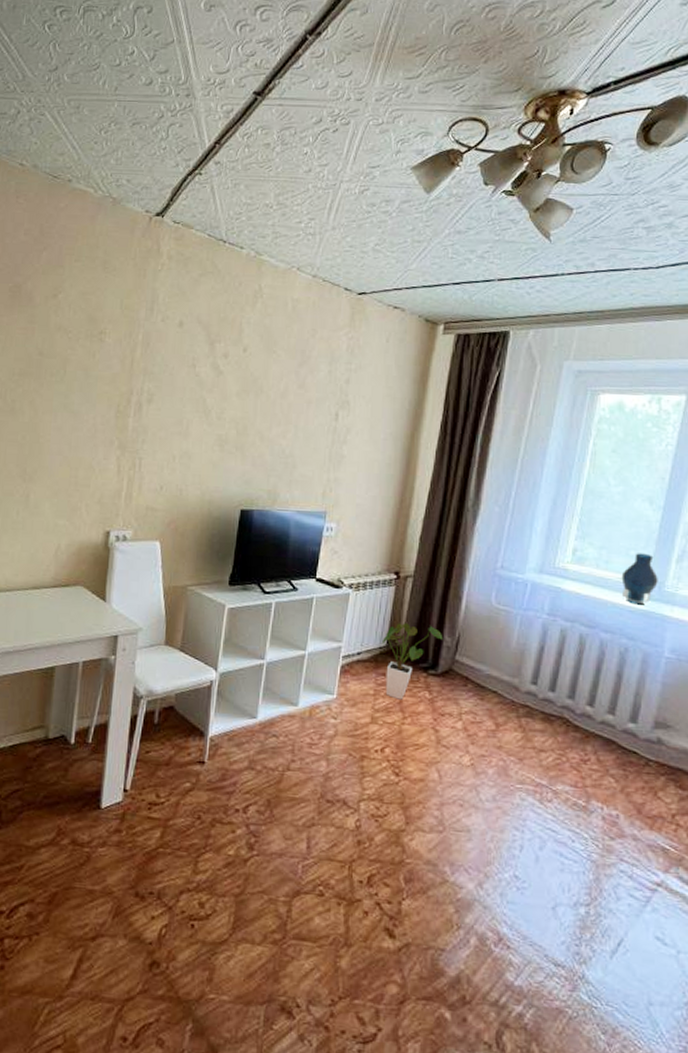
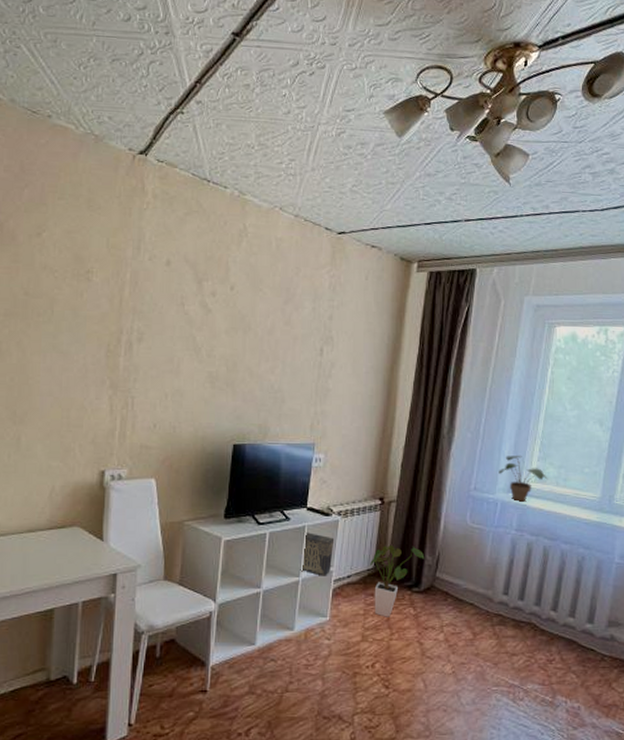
decorative box: none [306,603,345,652] -> present [300,531,335,576]
potted plant: none [529,532,586,584] -> present [499,455,548,502]
vase: present [621,553,658,605] -> none [578,470,609,517]

